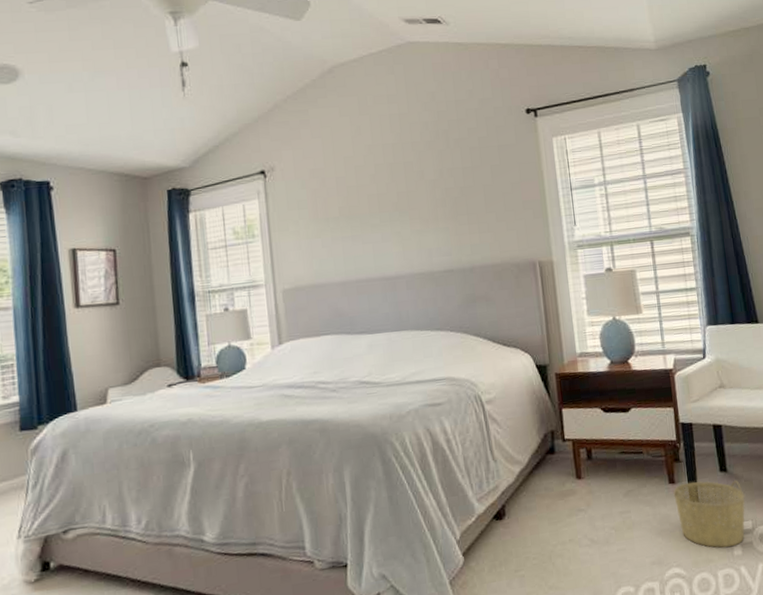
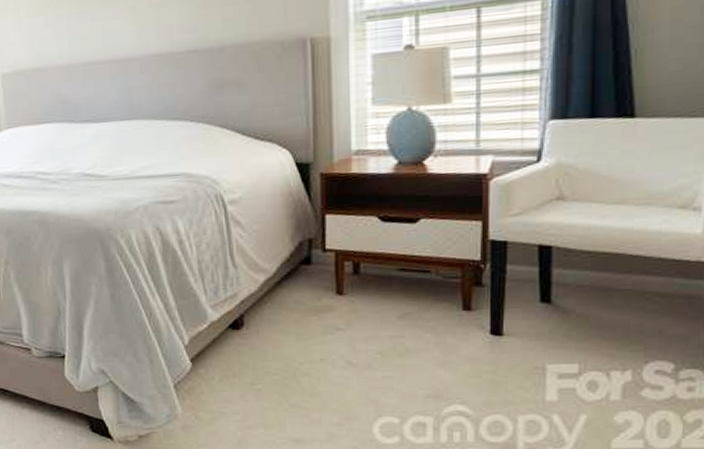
basket: present [673,480,746,548] -> none [467,310,574,391]

